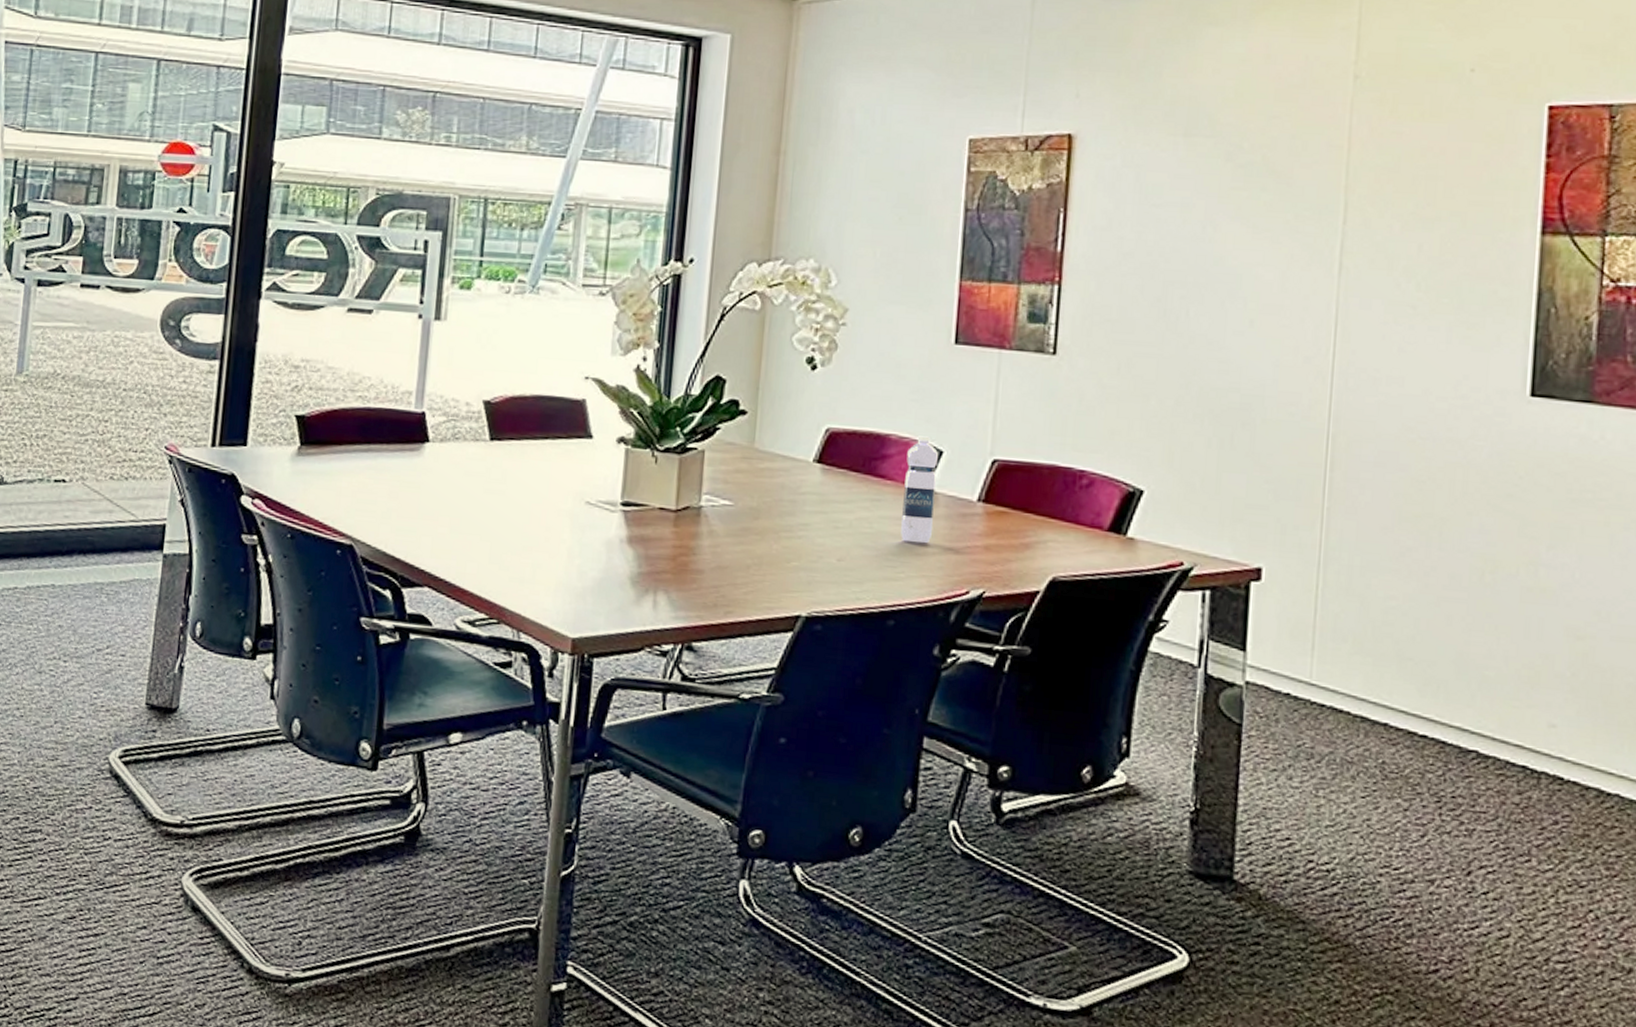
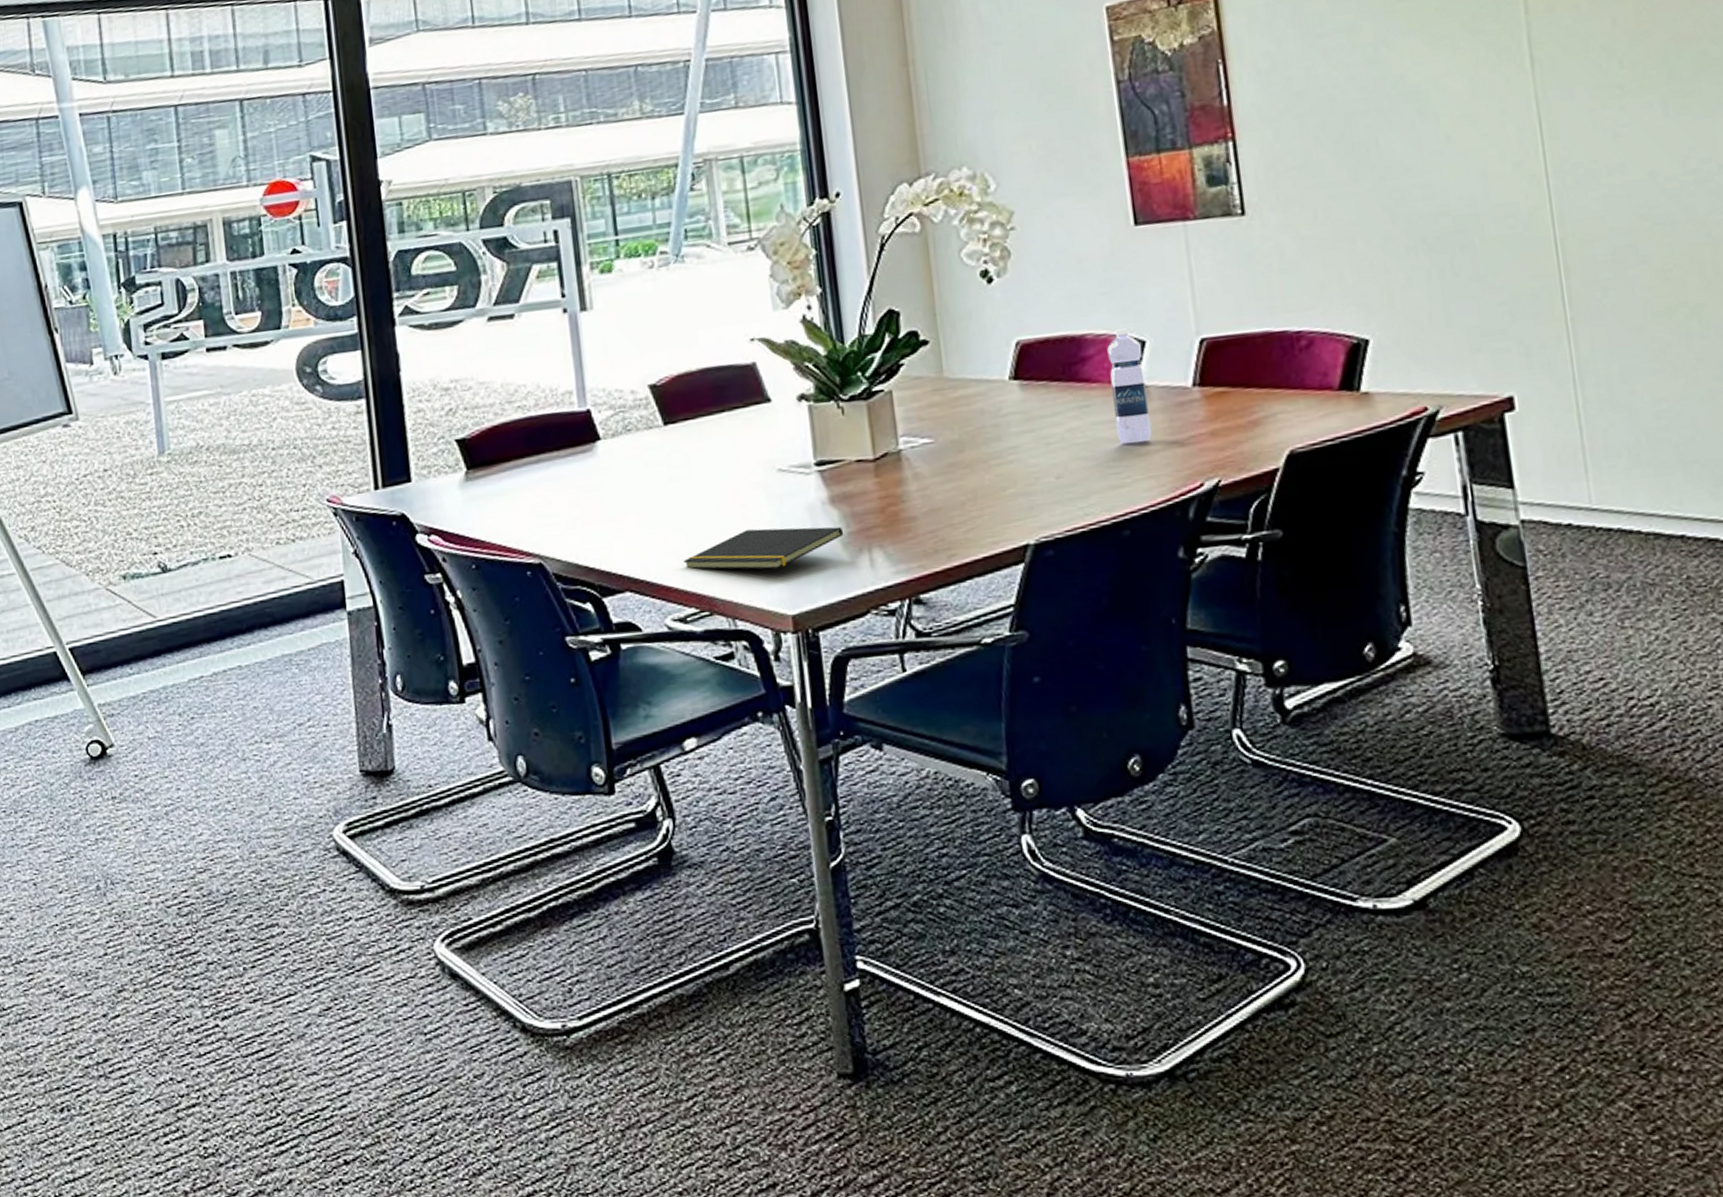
notepad: none [482,552,635,593] -> present [683,526,844,570]

